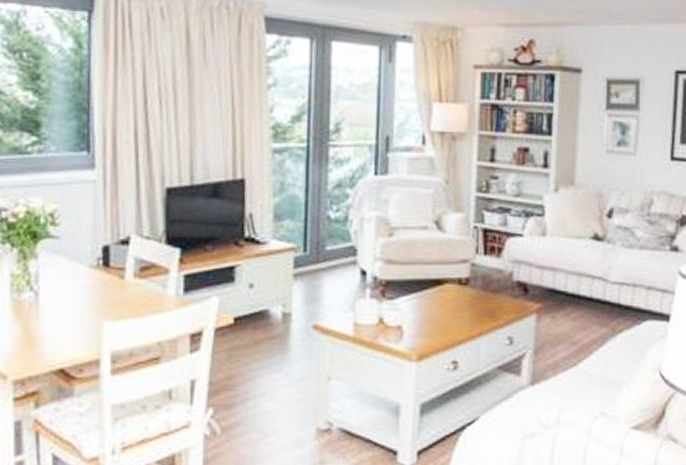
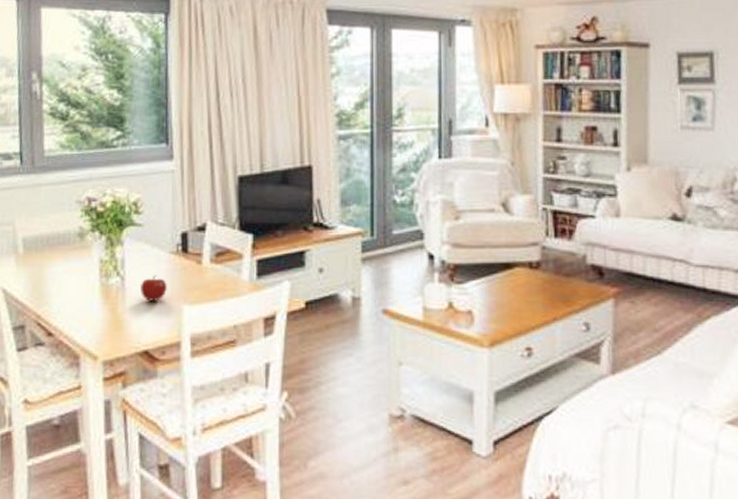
fruit: none [56,290,86,318] -> present [140,275,167,301]

